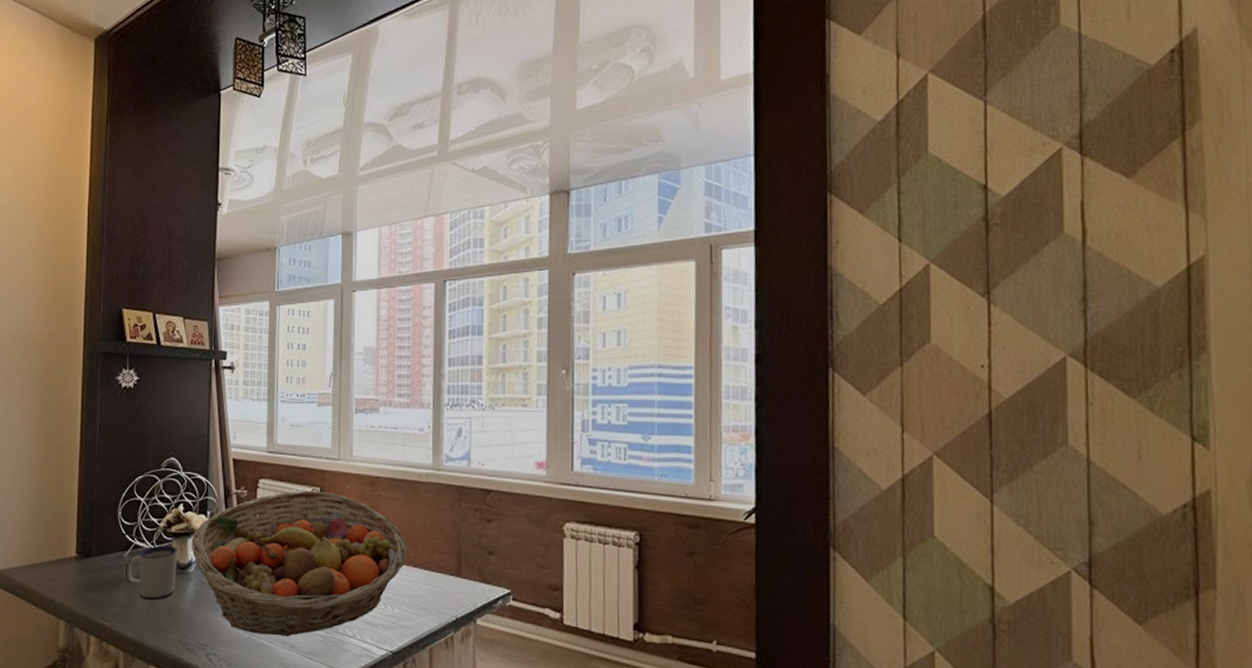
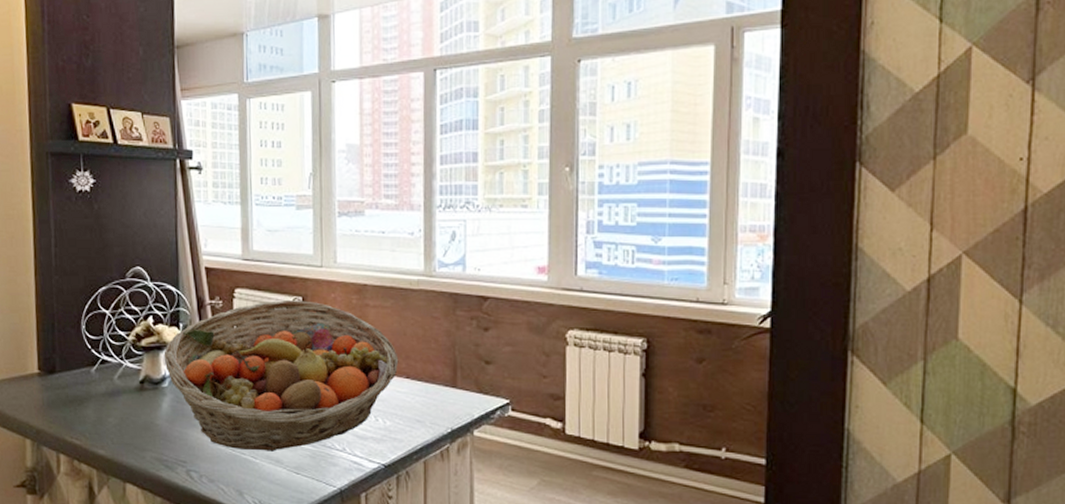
mug: present [125,545,177,601] -> none [93,360,150,417]

